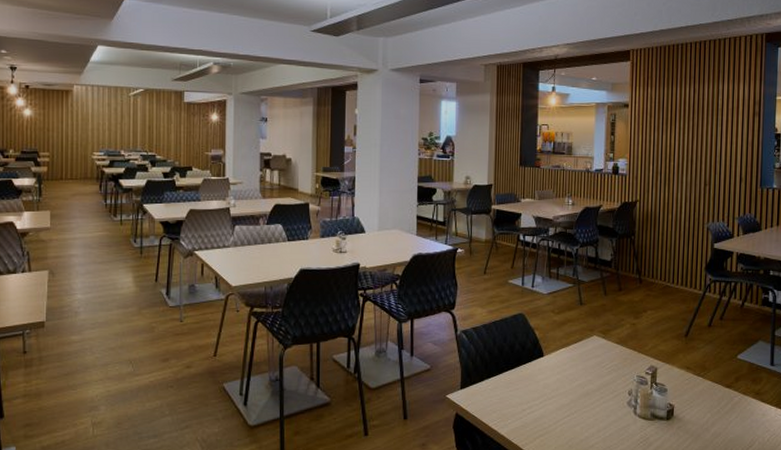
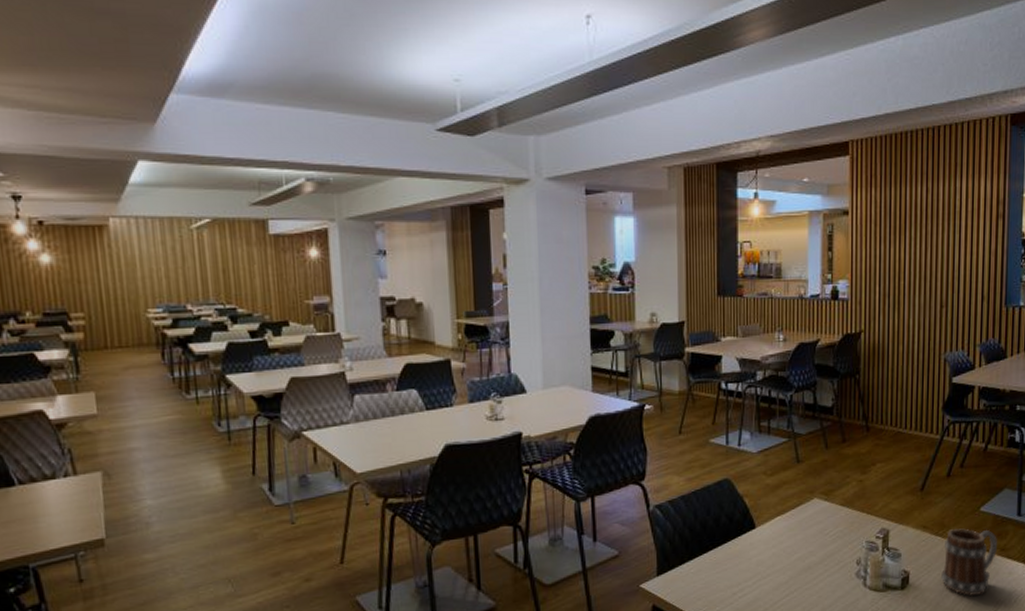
mug: none [702,372,753,432] -> present [941,528,998,597]

